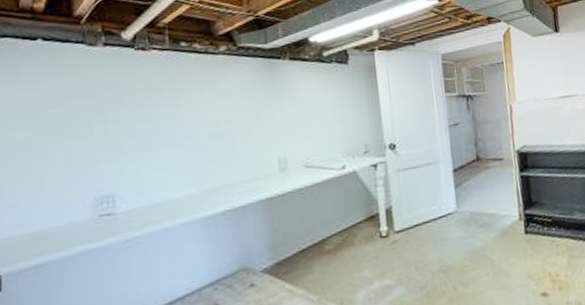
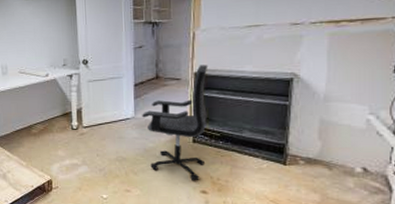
office chair: none [465,140,541,283] -> present [142,65,208,181]

